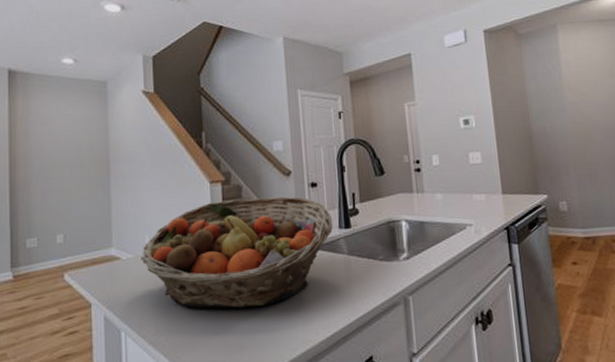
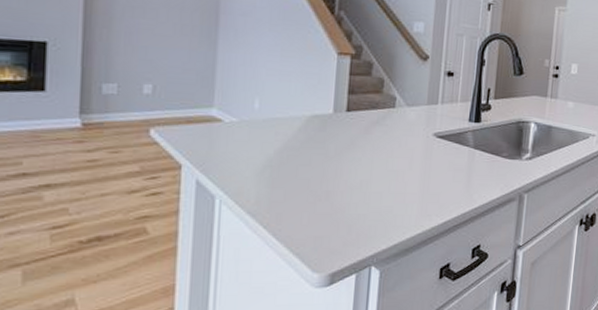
fruit basket: present [141,196,333,309] -> none [247,75,464,189]

